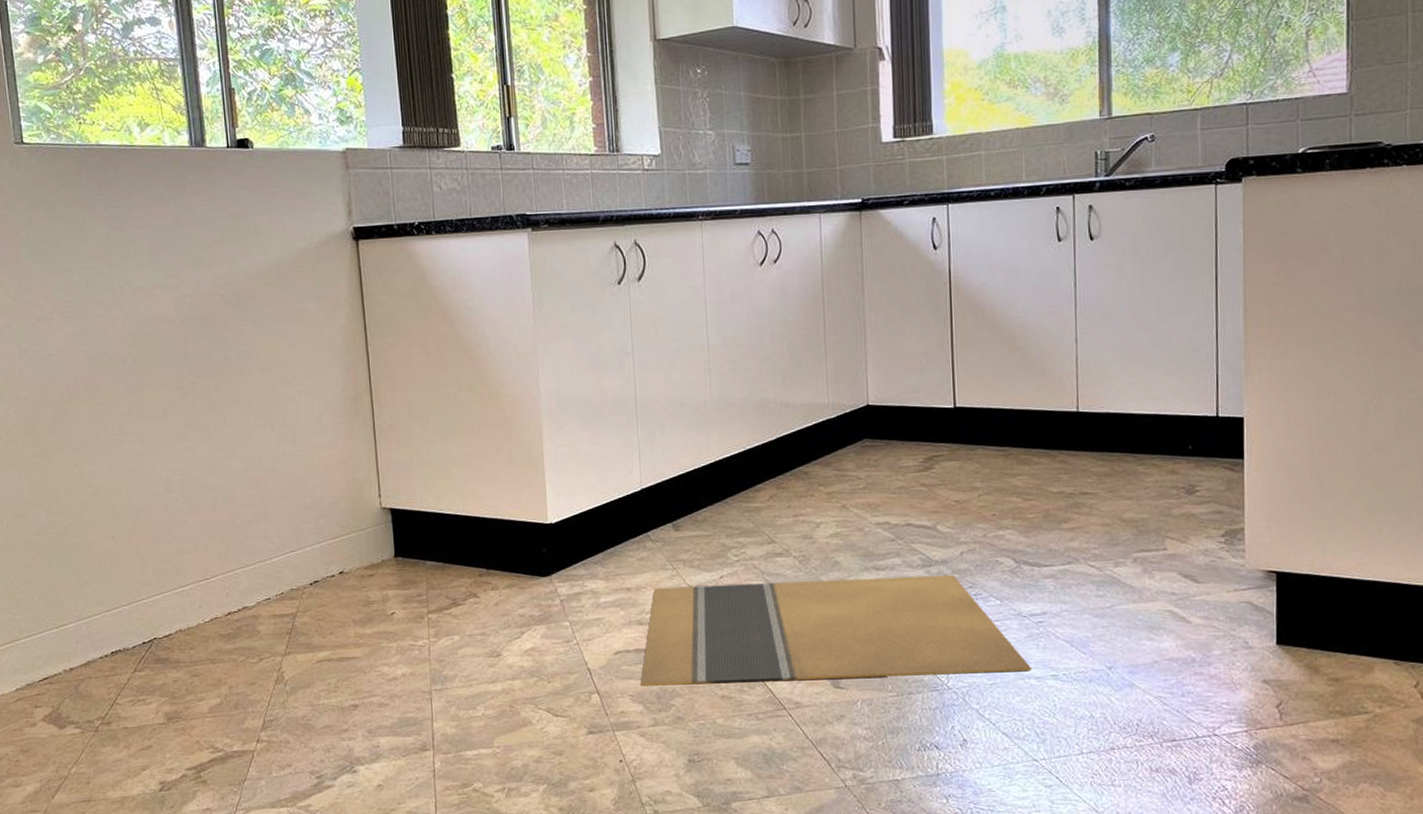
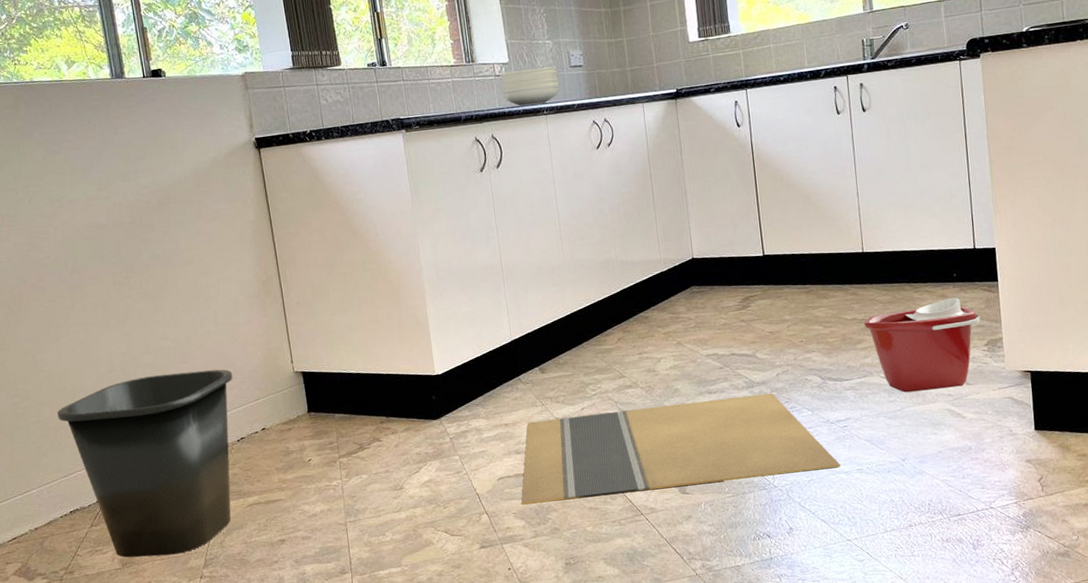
waste bin: none [104,498,309,712] -> present [57,369,233,558]
bowl: none [649,162,721,208] -> present [500,66,560,106]
bucket: none [1073,474,1218,587] -> present [864,297,981,393]

